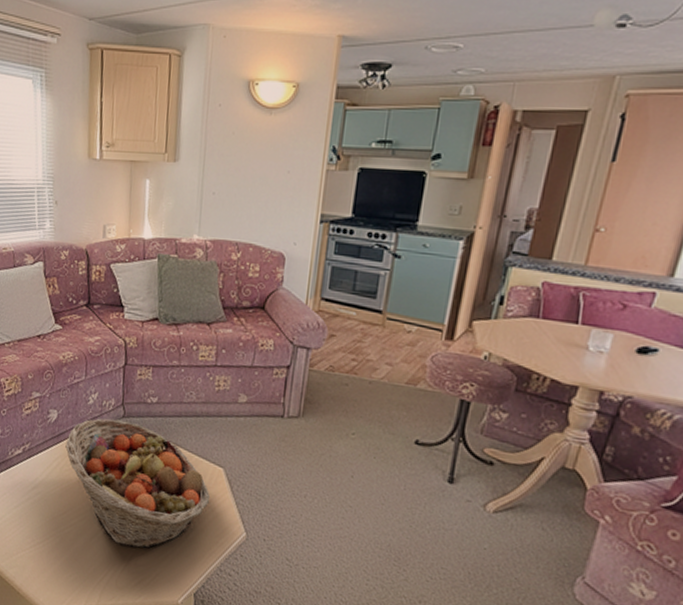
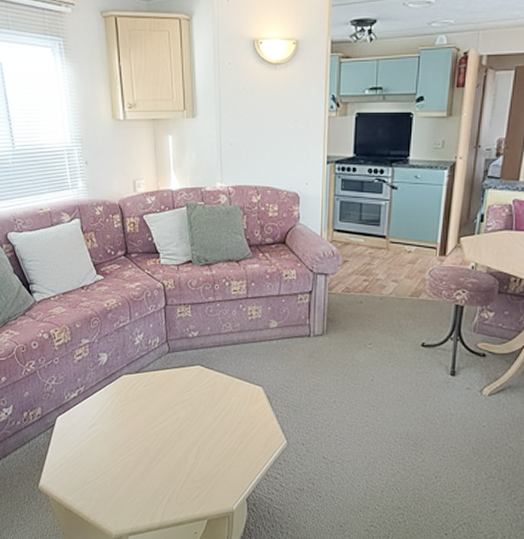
fruit basket: present [65,418,211,548] -> none [118,355,253,466]

